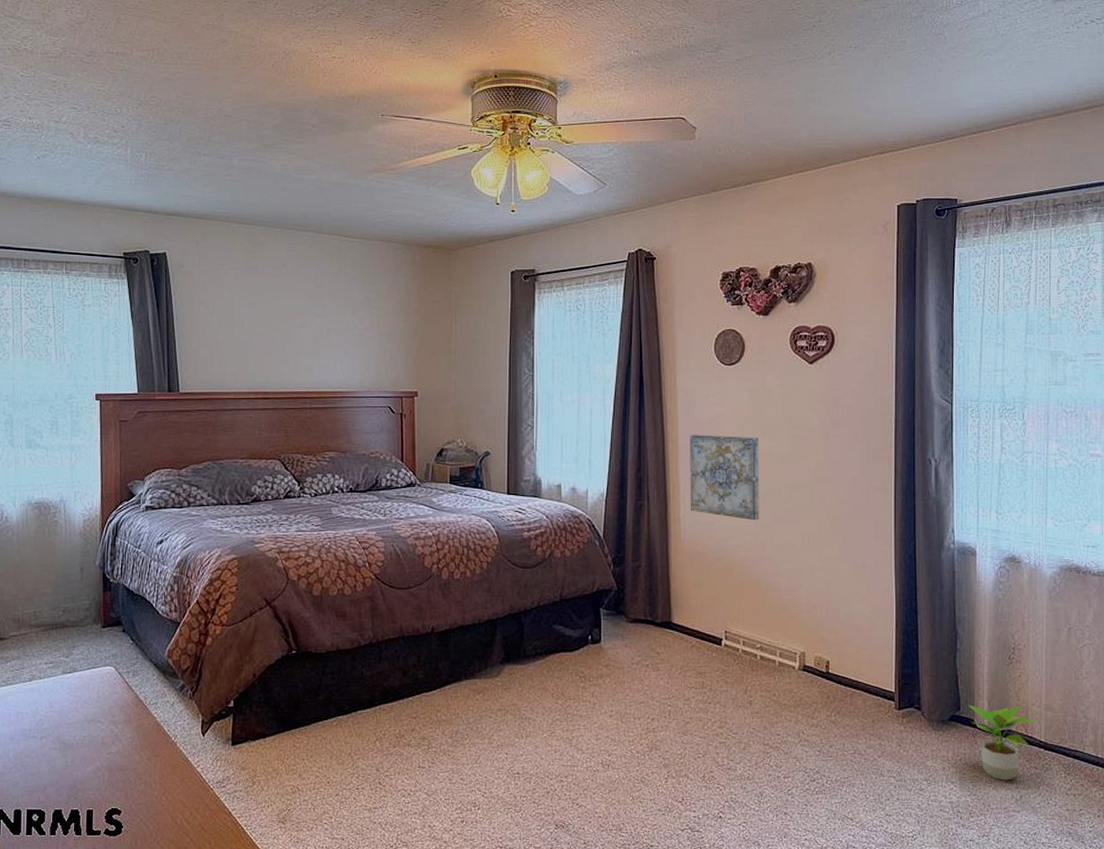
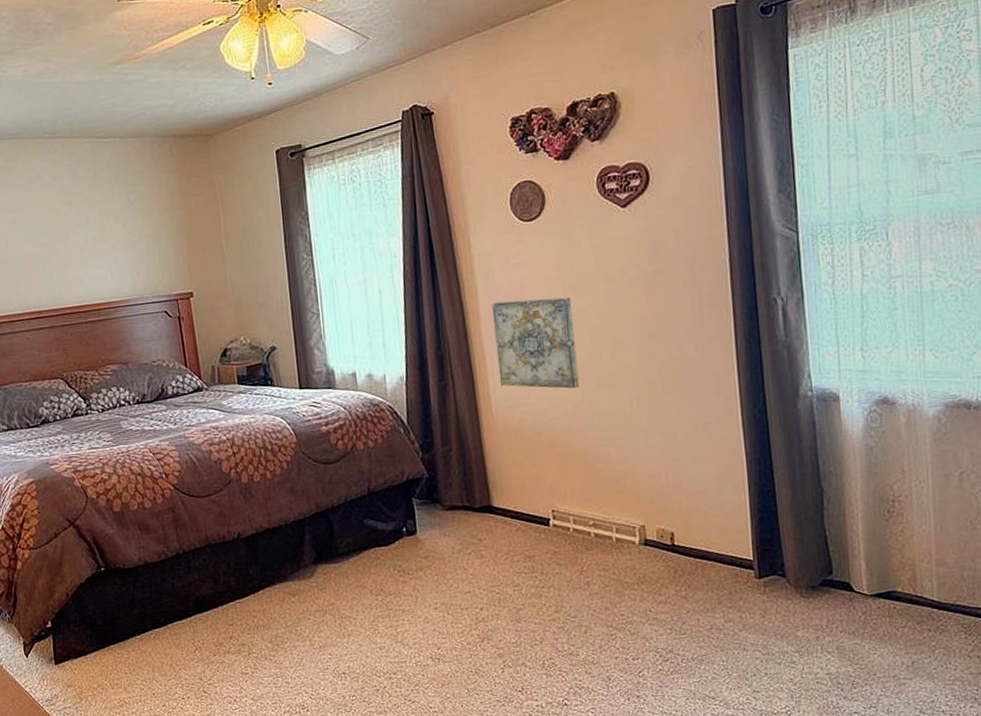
potted plant: present [968,704,1037,781] -> none [842,562,927,647]

